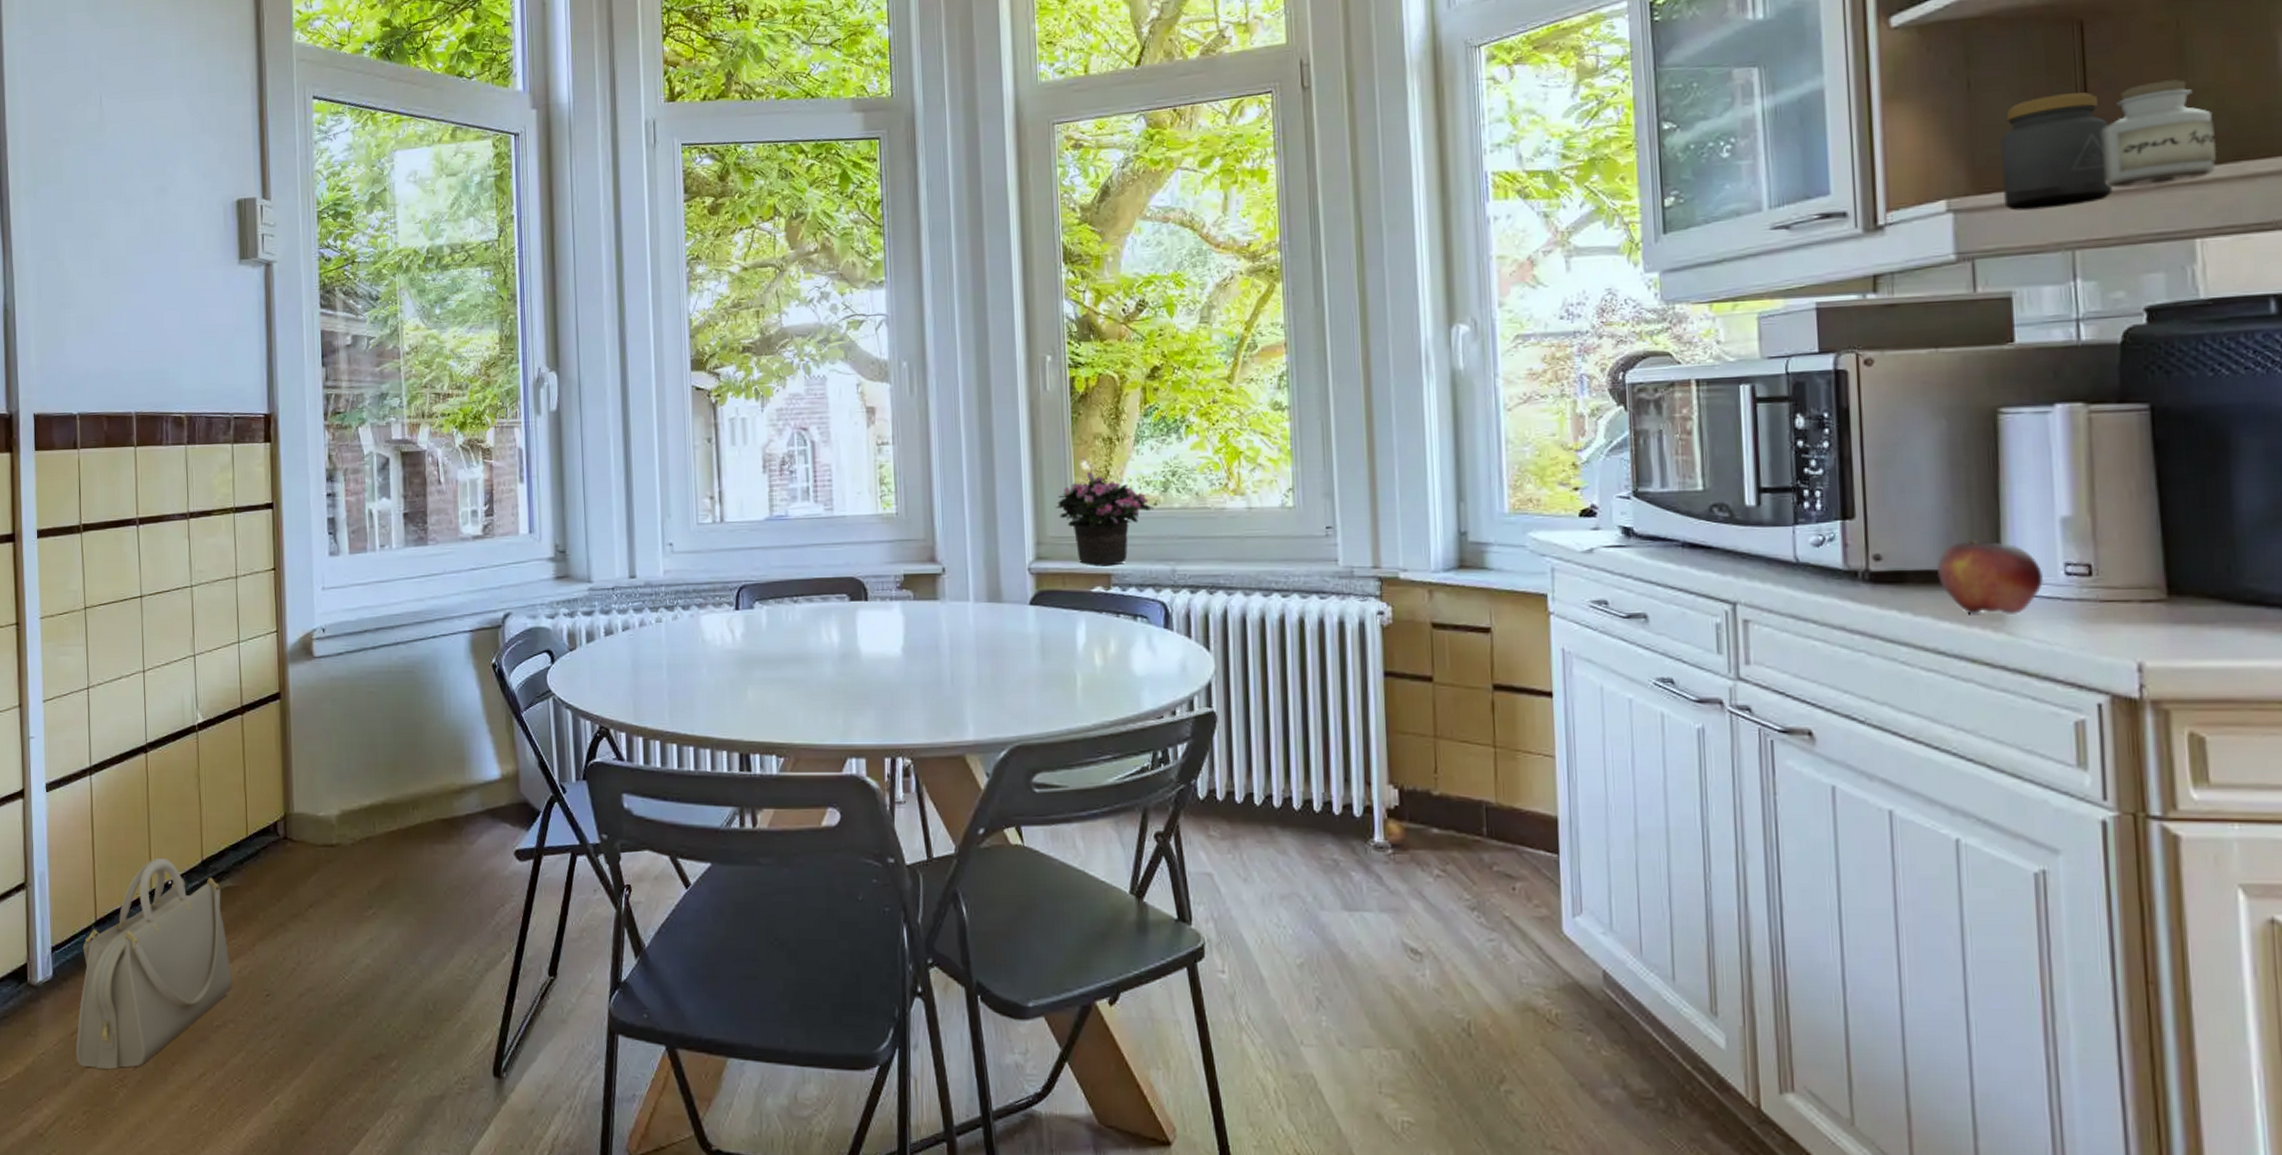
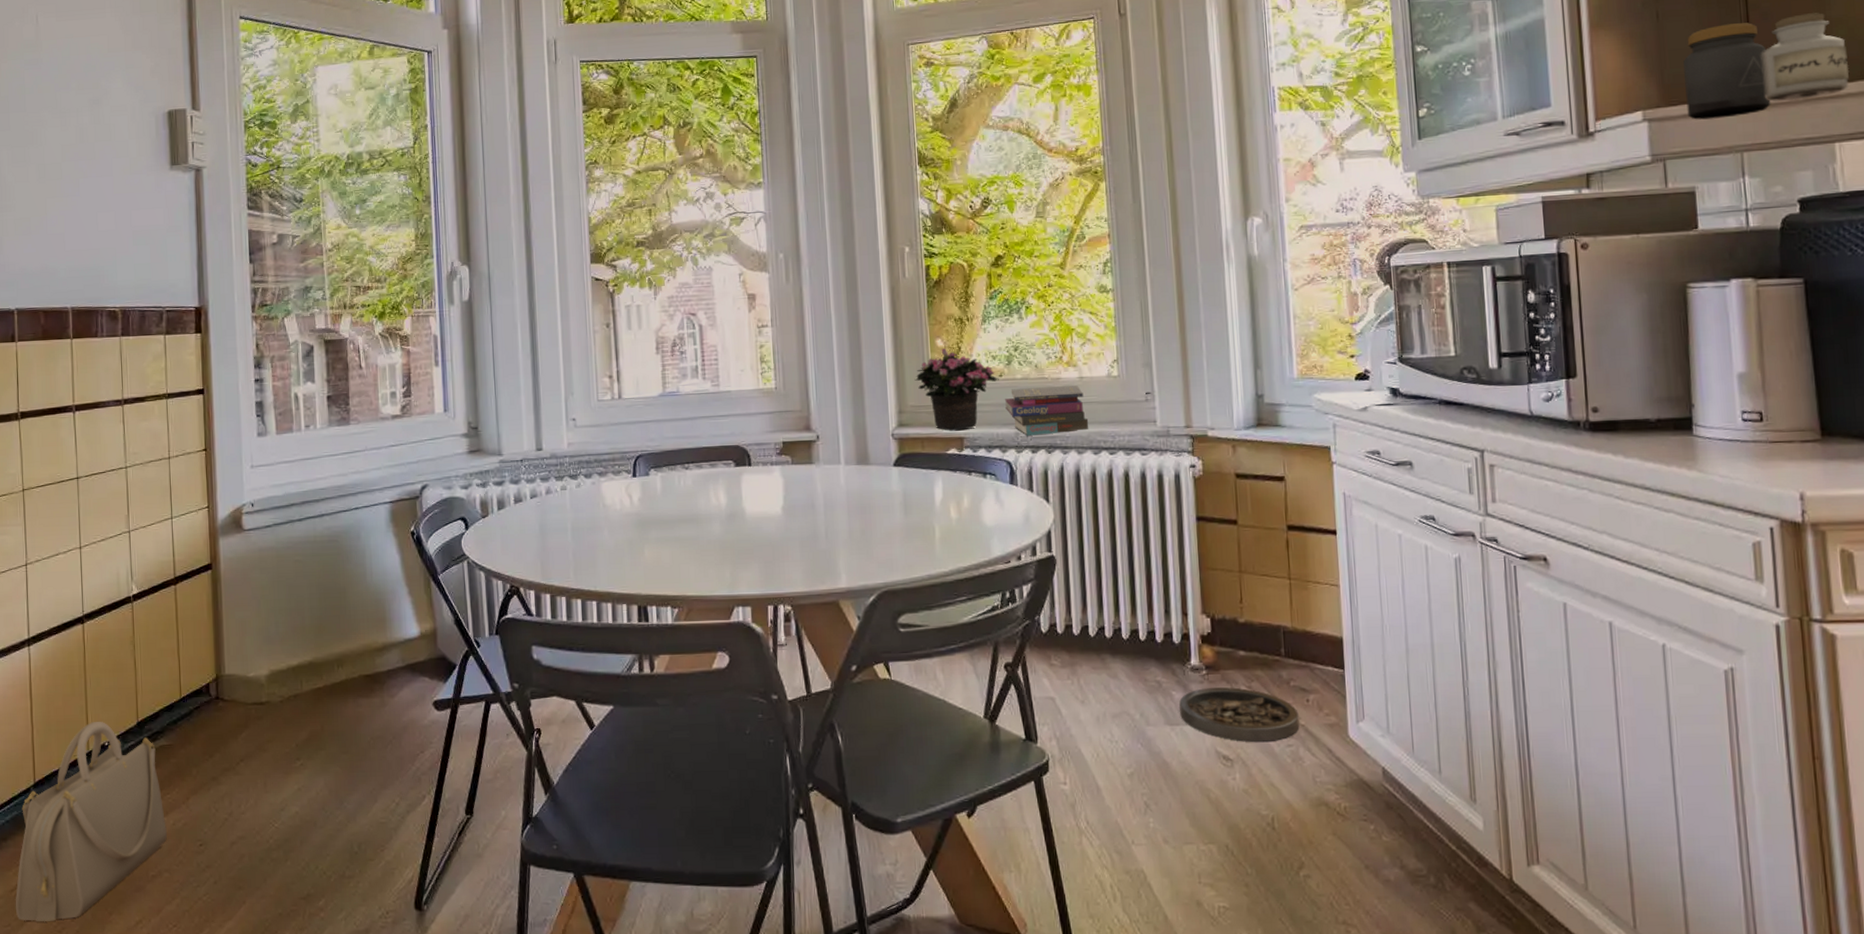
books: none [1160,517,1258,574] -> present [1005,386,1089,436]
pet bowl: none [1360,870,1503,934] -> present [1179,687,1300,742]
fruit: present [1936,539,2043,614] -> none [1642,393,1725,455]

